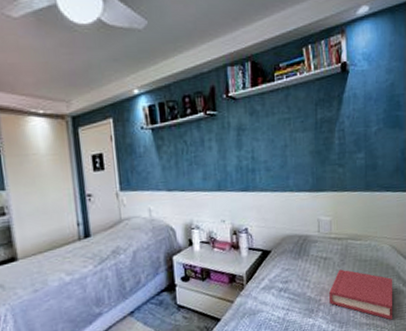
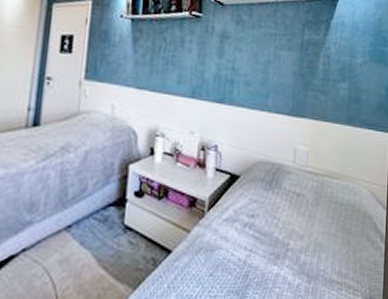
hardback book: present [329,269,393,320] -> none [298,210,370,282]

